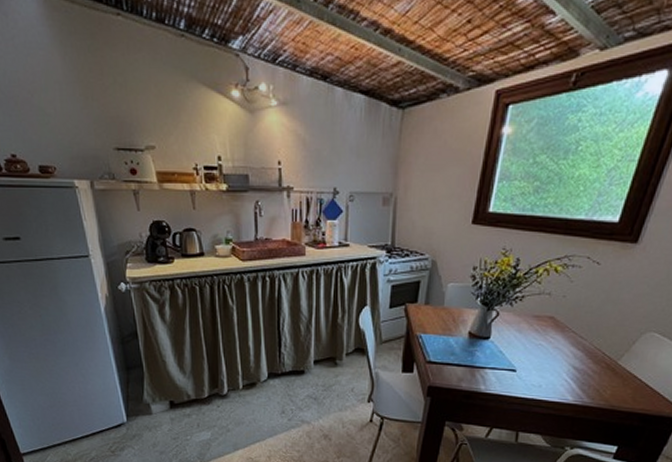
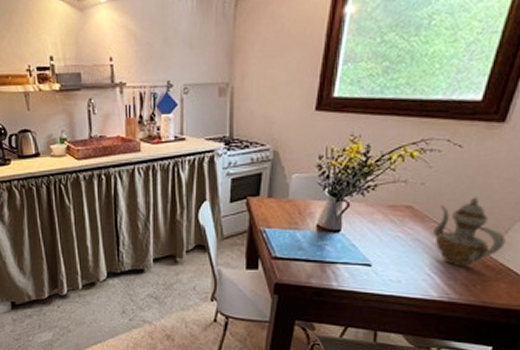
teapot: none [571,310,633,374] -> present [433,197,506,268]

